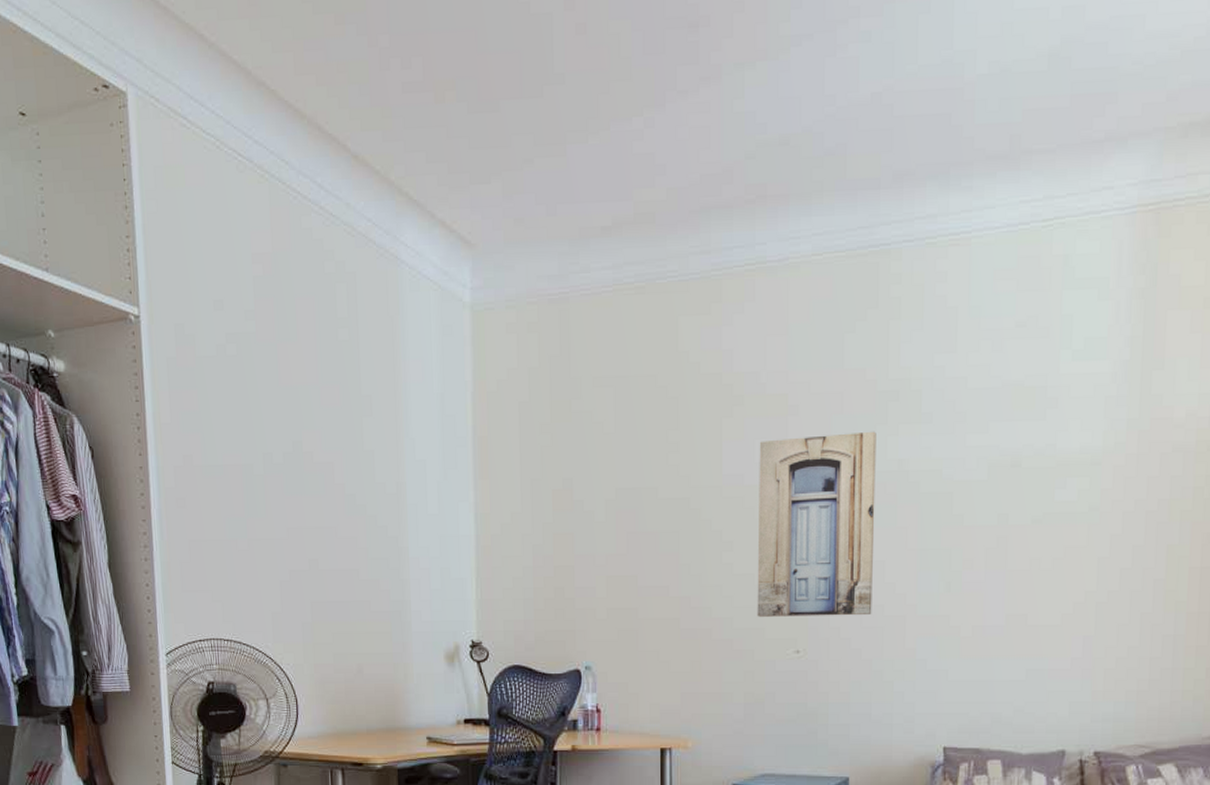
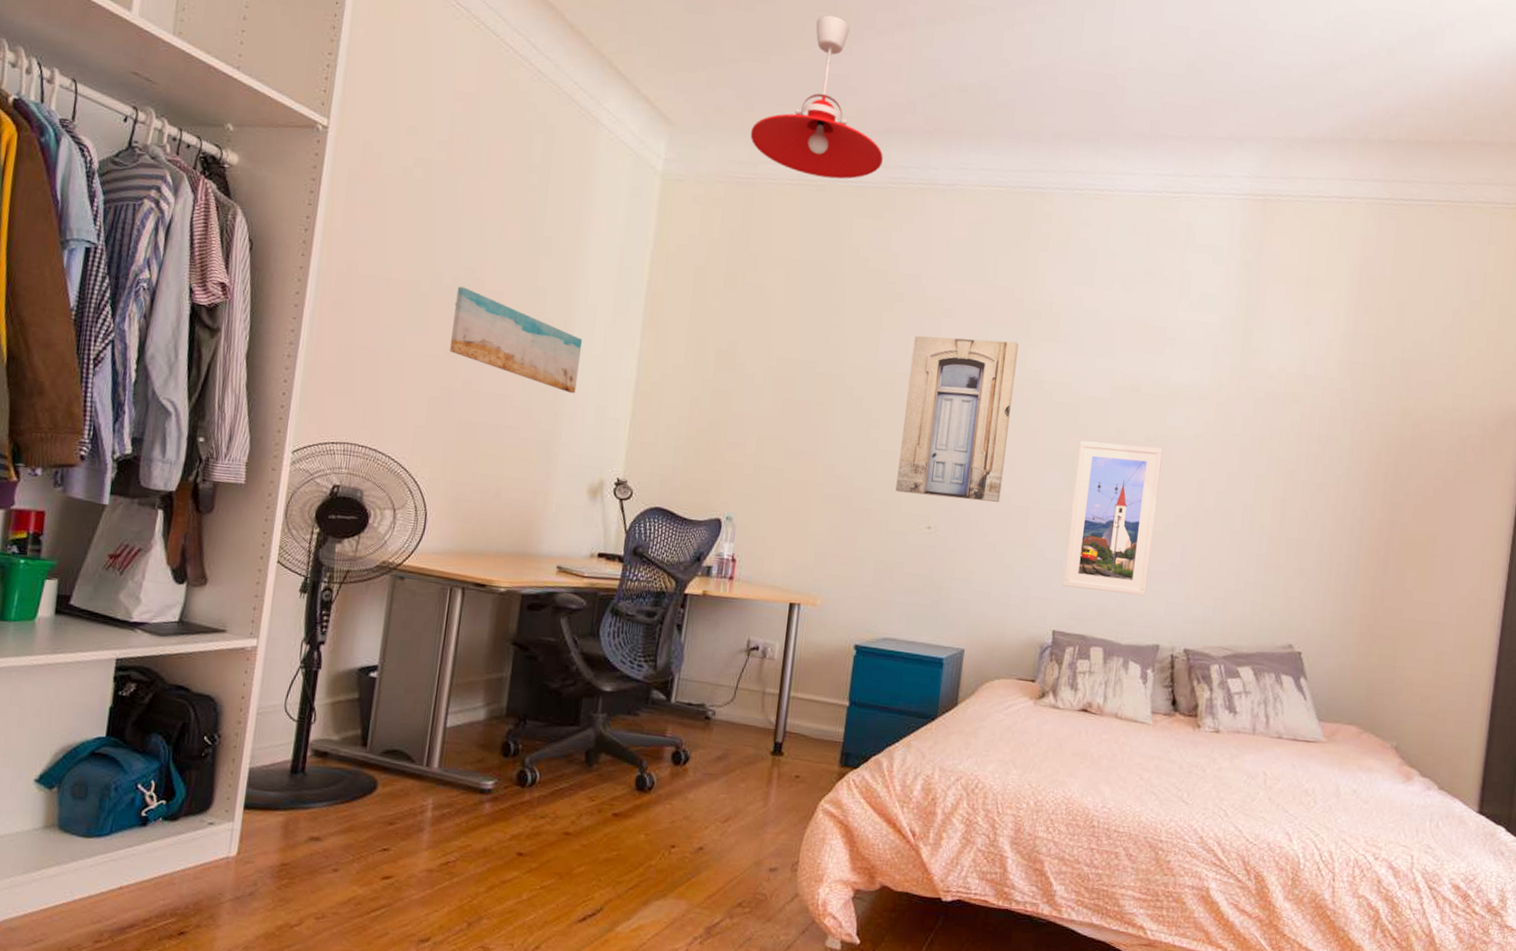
wall art: none [288,463,418,559] -> present [450,286,583,394]
pendant light: none [556,84,703,278] -> present [750,15,883,179]
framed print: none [949,528,1053,699] -> present [1062,440,1163,596]

